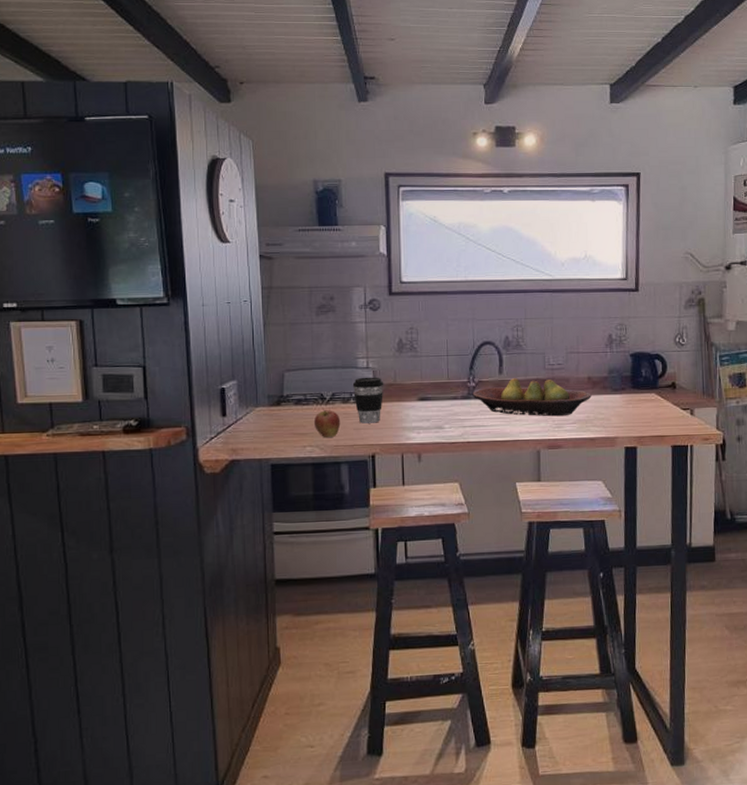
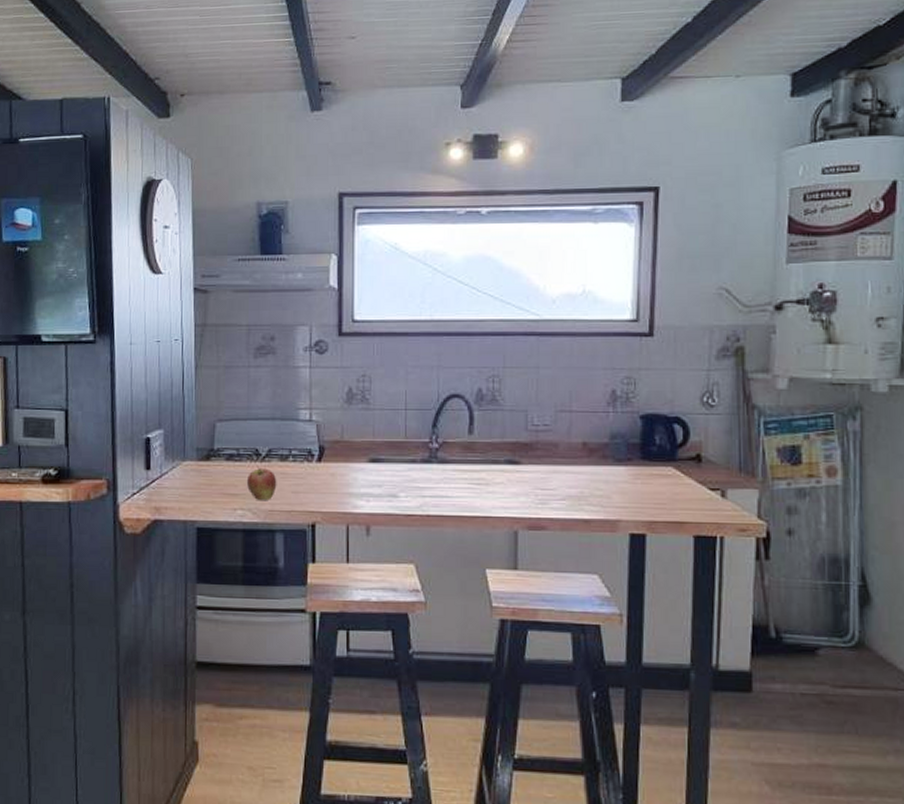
coffee cup: present [352,377,384,424] -> none [292,431,329,486]
fruit bowl: present [472,377,592,417] -> none [435,439,587,490]

